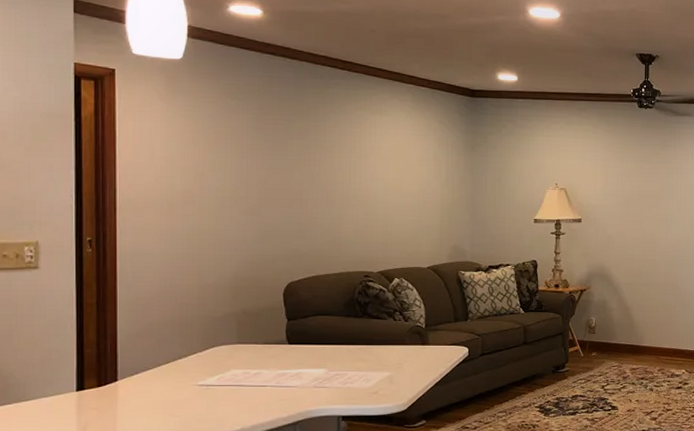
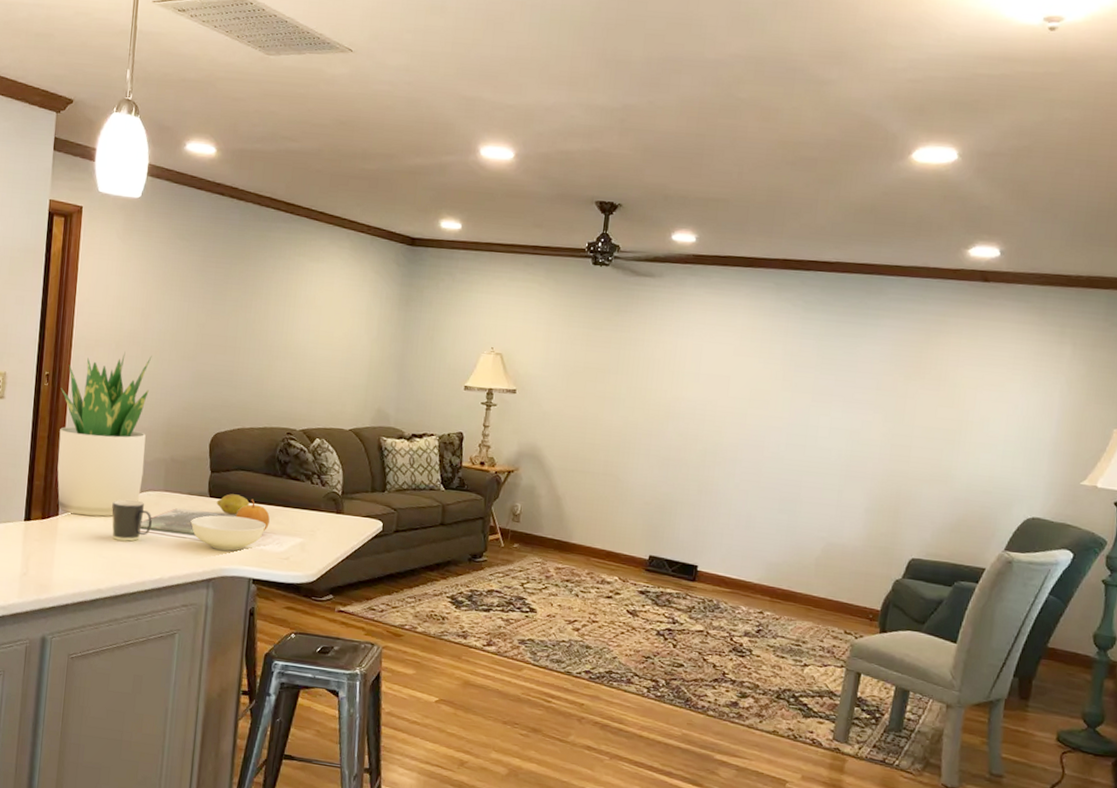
planter: none [107,211,213,378] -> present [57,351,152,517]
mug: none [180,357,227,397] -> present [111,499,152,542]
magazine: none [215,358,319,383] -> present [140,508,236,535]
bowl: none [270,359,351,393] -> present [190,515,267,551]
fruit: none [296,339,332,359] -> present [216,494,250,516]
fruit: none [318,341,354,370] -> present [235,498,270,532]

